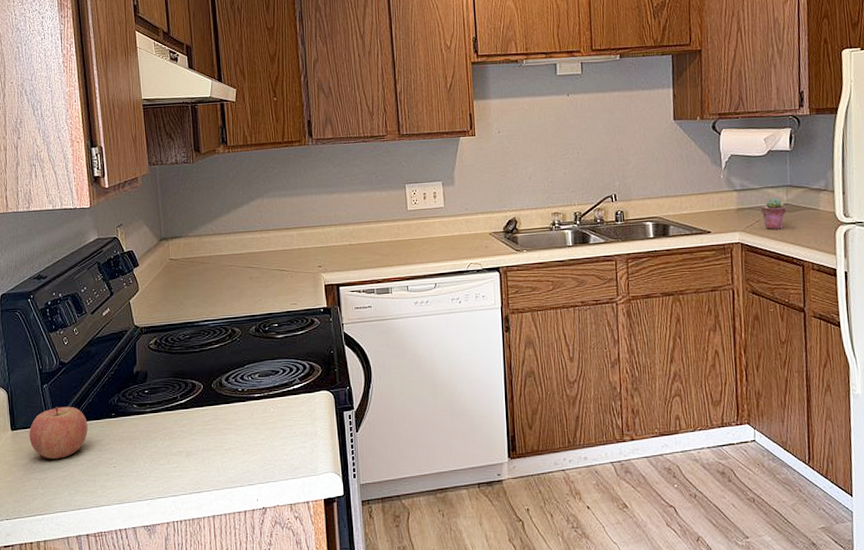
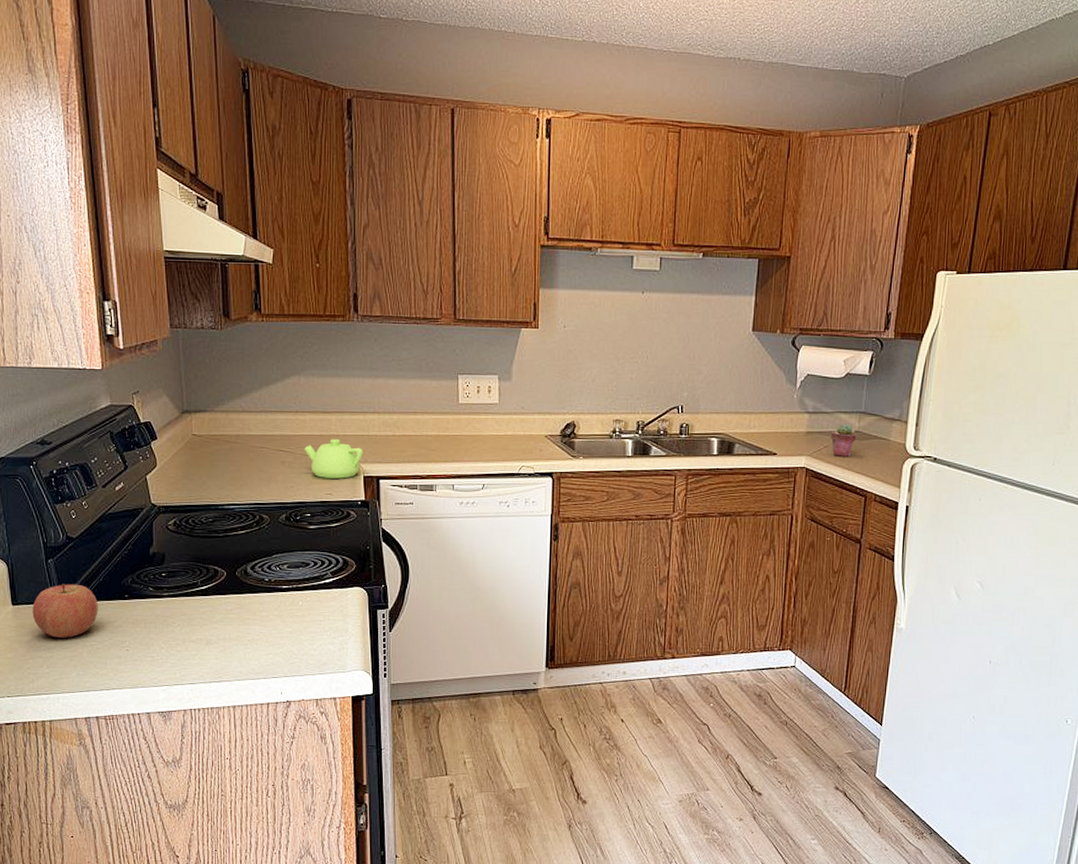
teapot: none [270,252,323,290] -> present [304,439,363,479]

